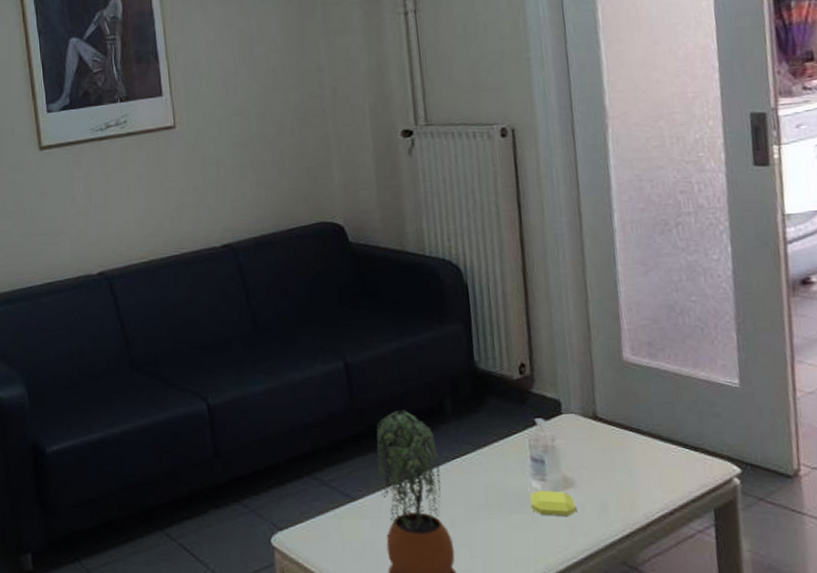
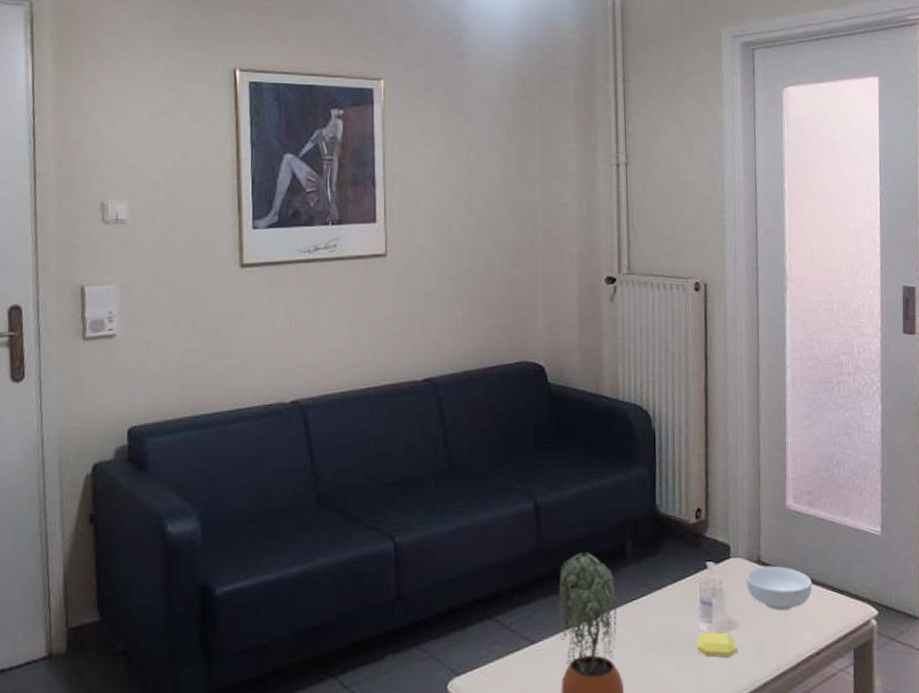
cereal bowl: none [581,421,660,468] -> present [746,566,812,610]

